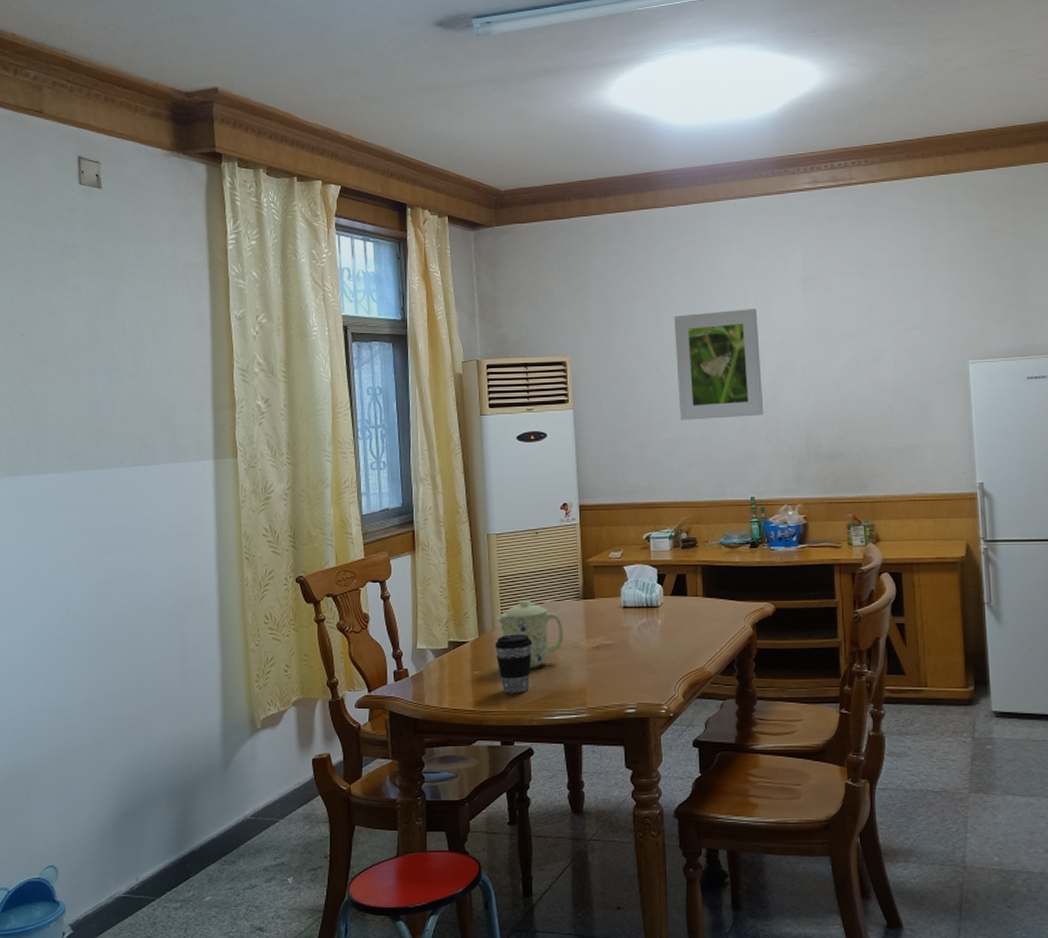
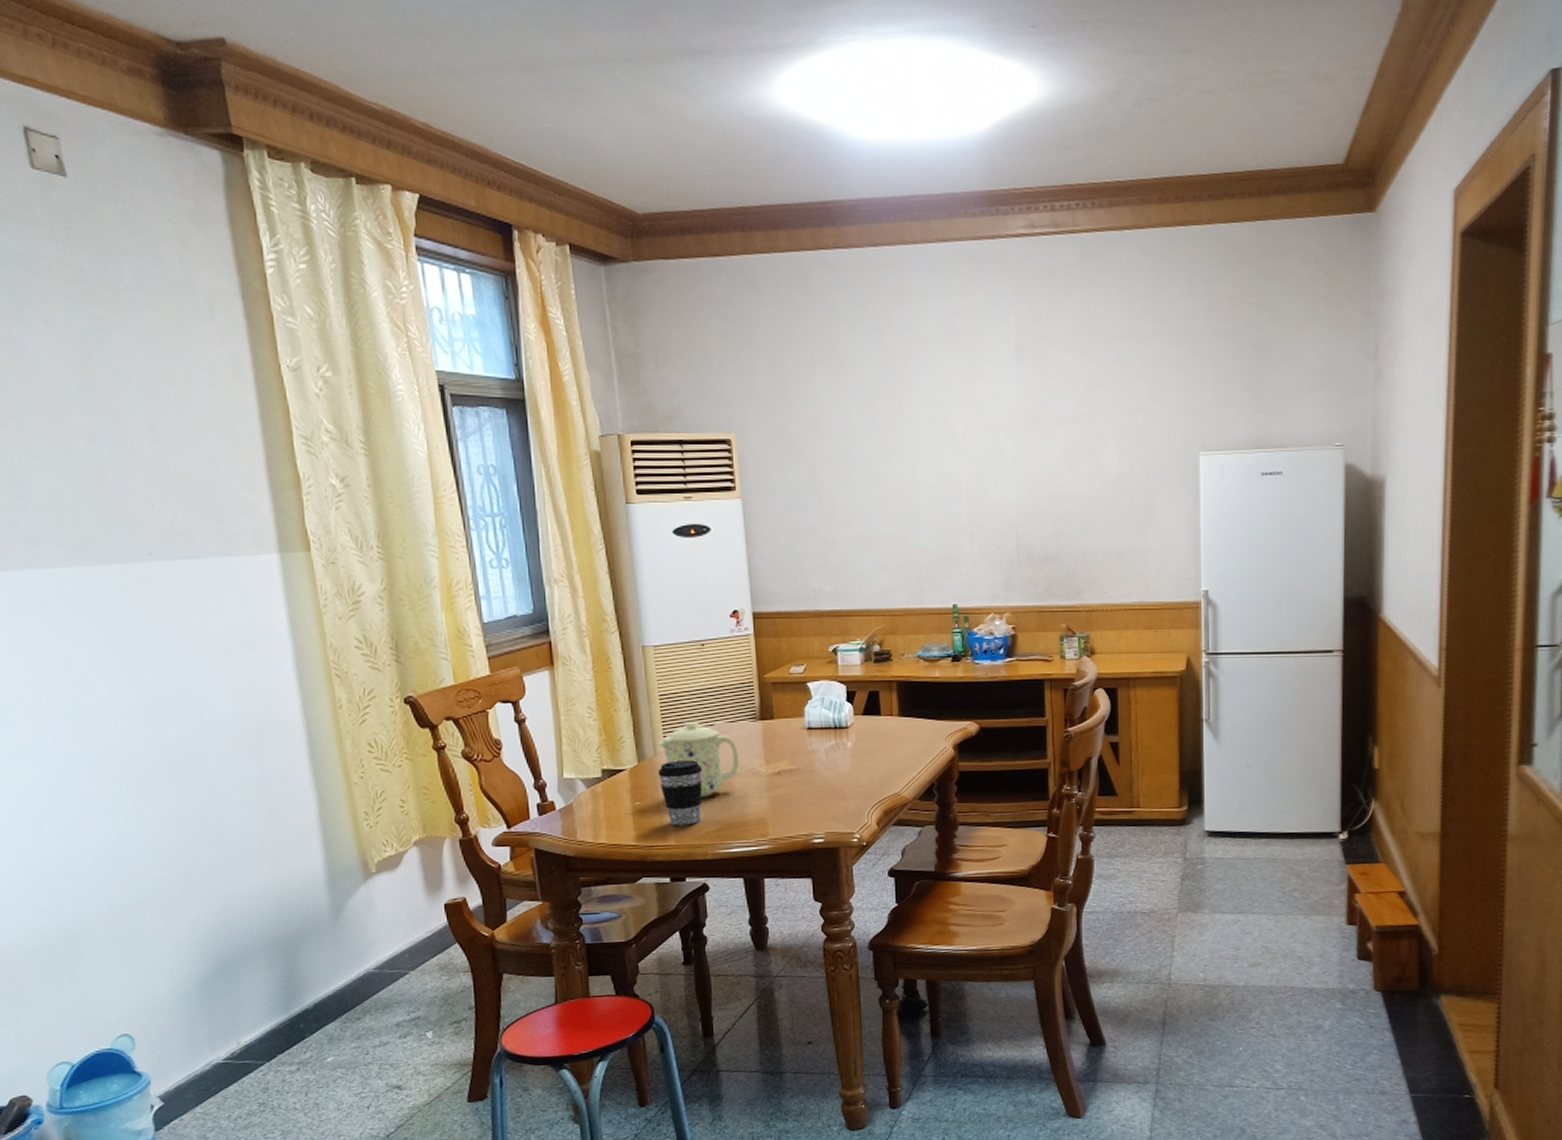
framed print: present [674,309,764,420] -> none [863,382,969,515]

